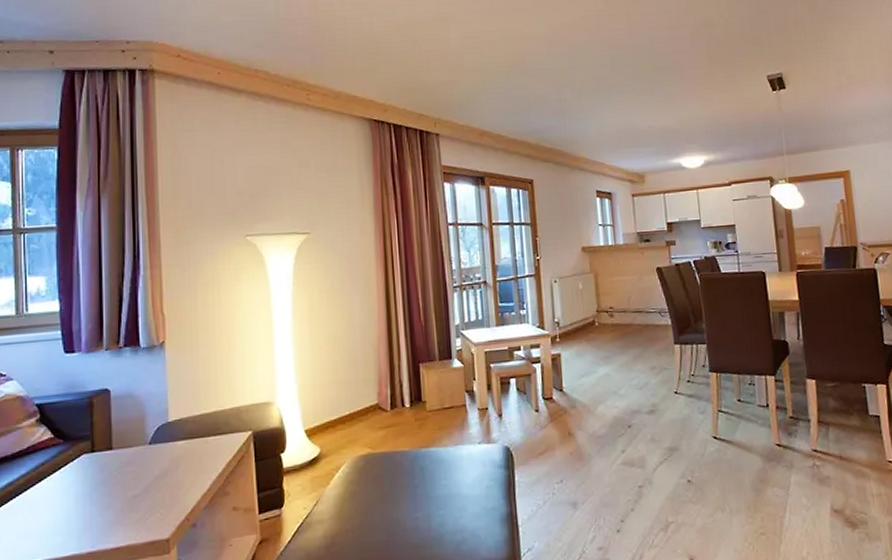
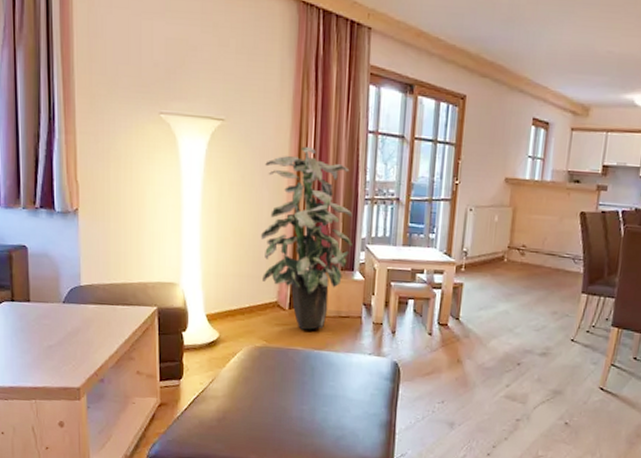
indoor plant: none [353,245,447,429] -> present [261,146,353,330]

